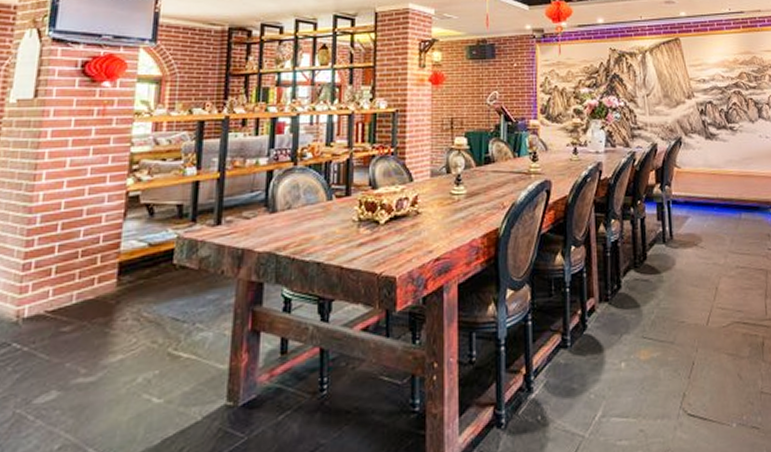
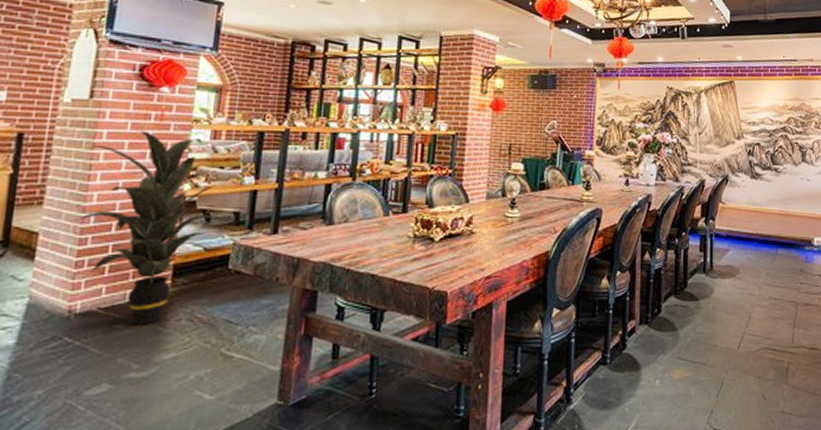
indoor plant: none [22,126,171,328] -> present [75,129,228,326]

